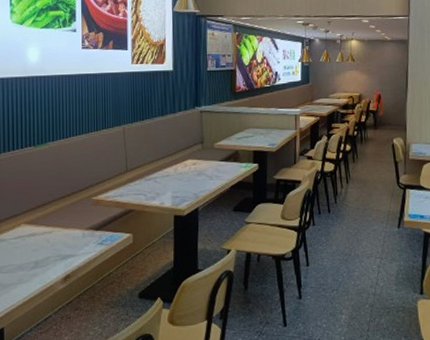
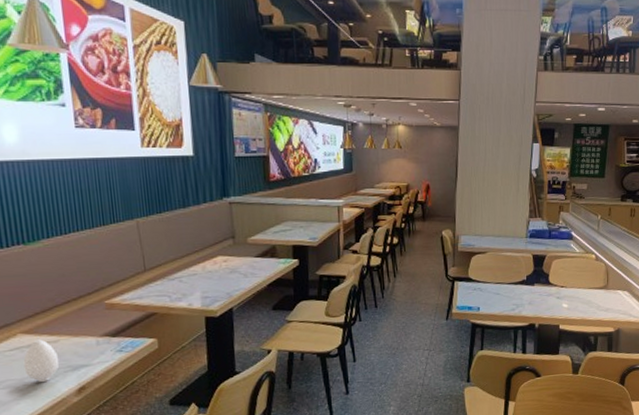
candle: none [23,226,52,269] -> present [23,335,59,382]

